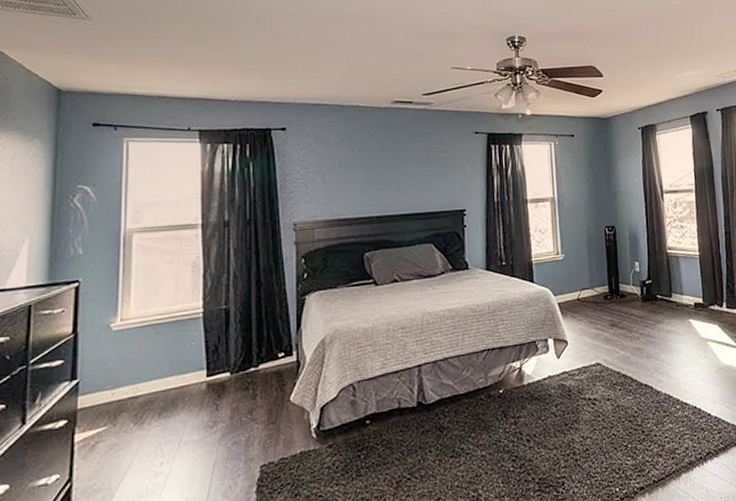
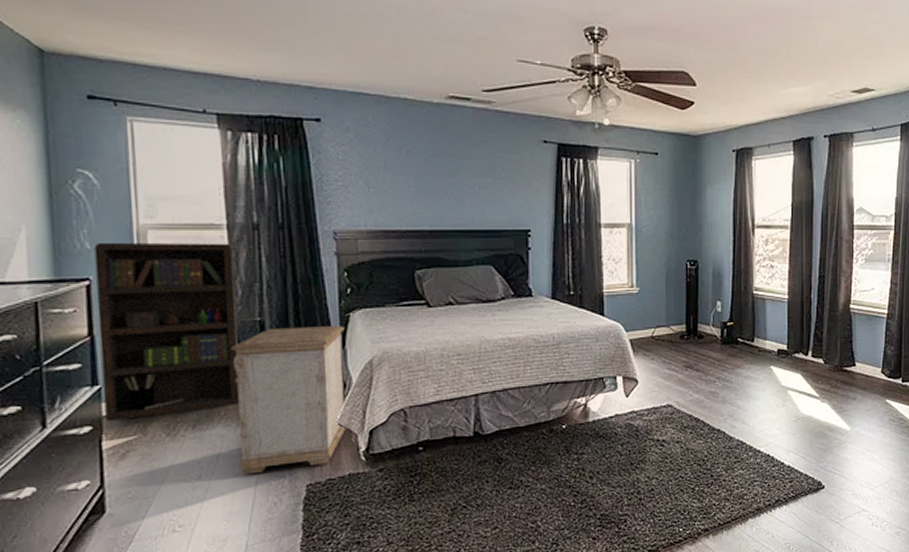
bookcase: none [79,240,206,415] -> present [94,242,240,422]
nightstand: none [197,308,301,459] -> present [229,326,347,475]

